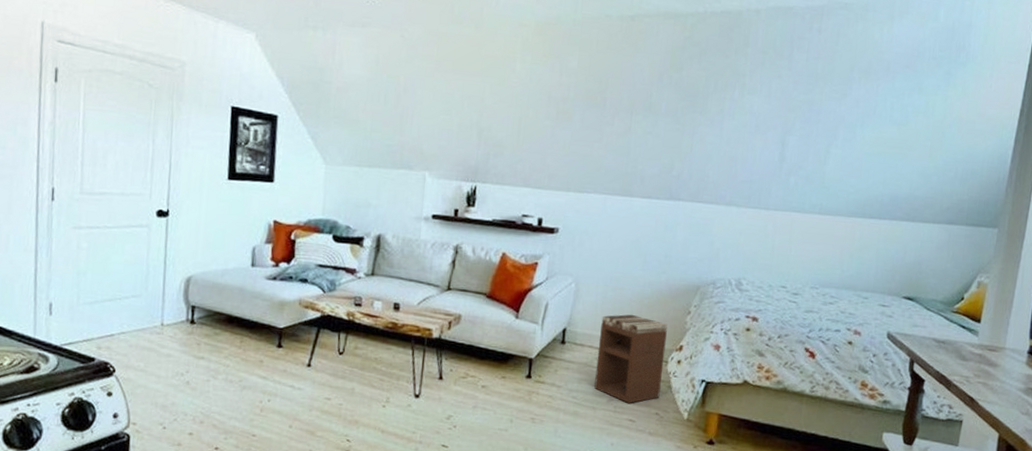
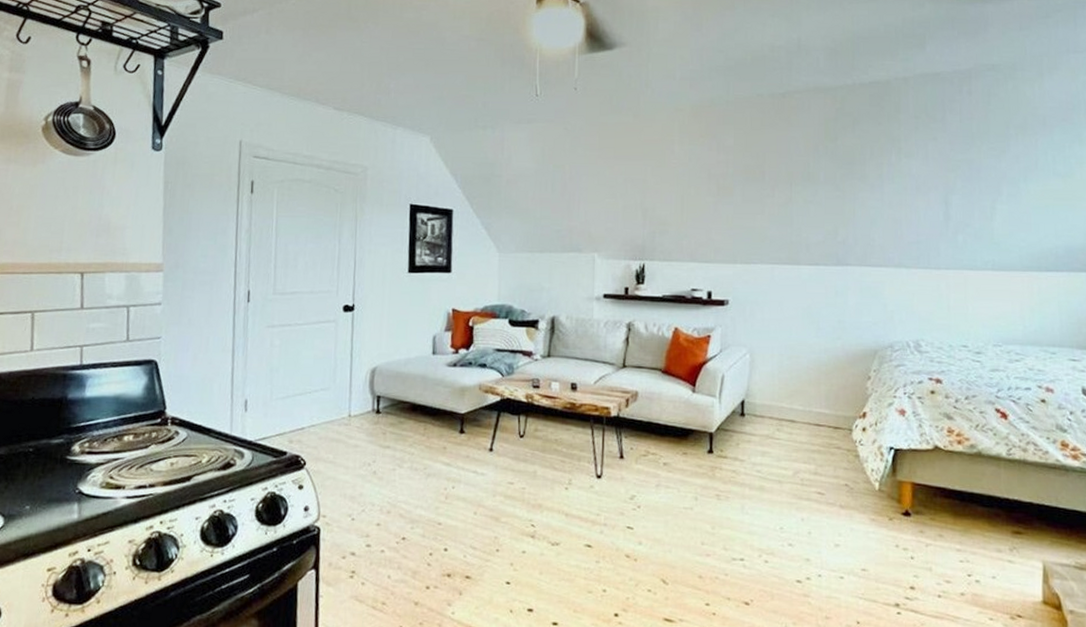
nightstand: present [594,314,668,403] -> none [778,382,848,475]

